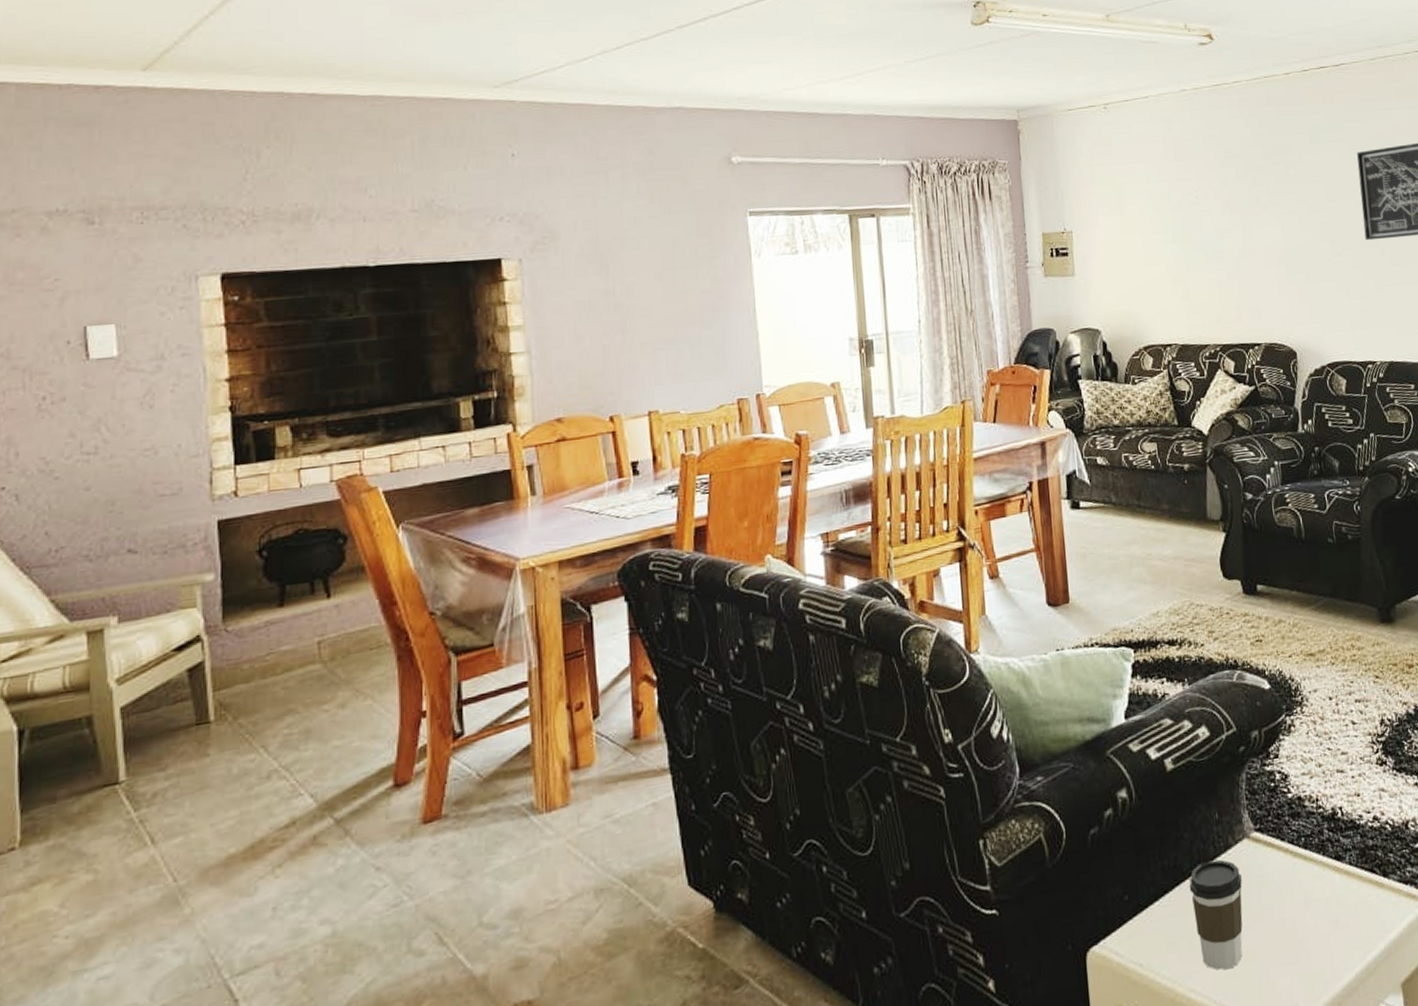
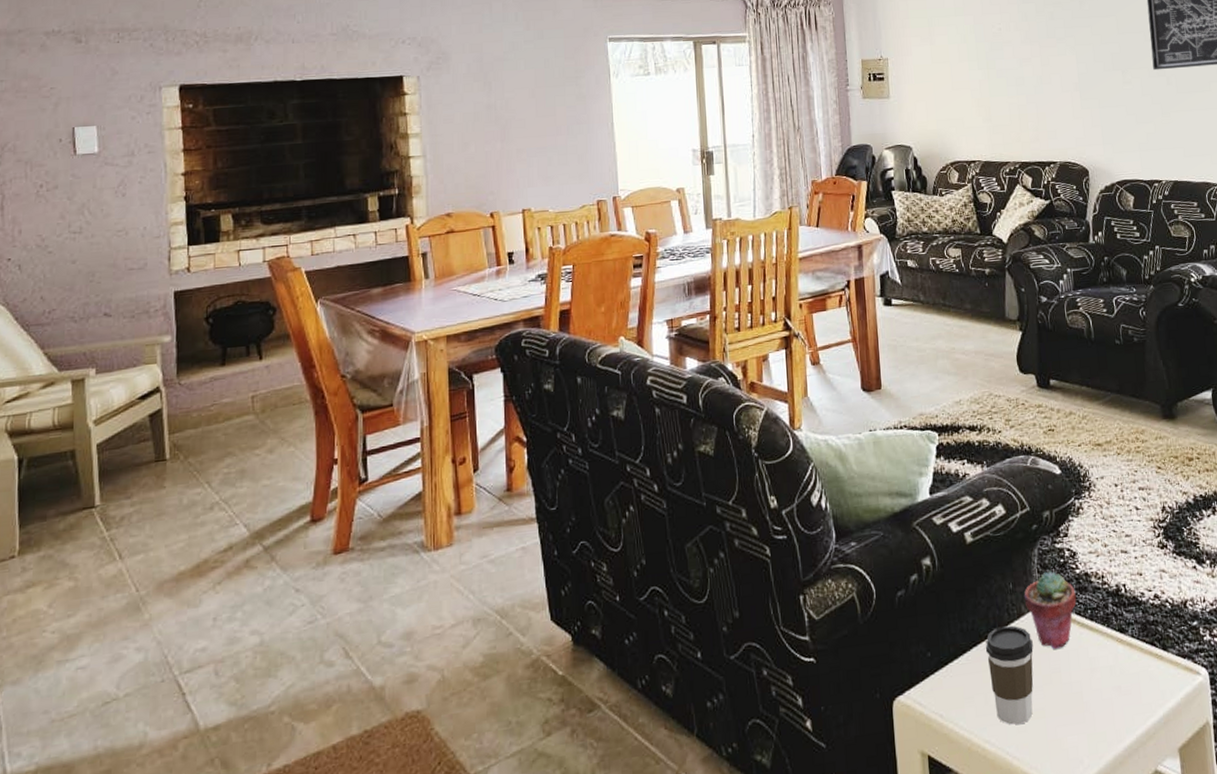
potted succulent: none [1231,796,1289,883] -> present [1023,571,1076,649]

